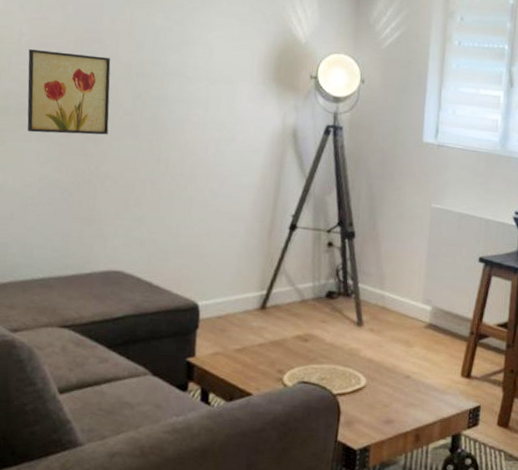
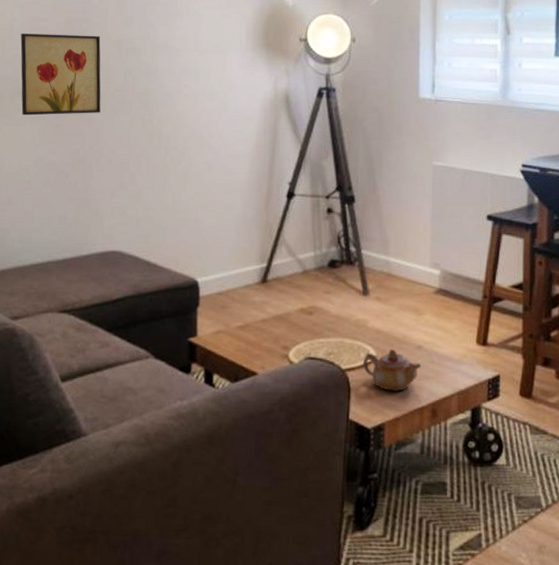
teapot: none [353,377,409,417] -> present [362,349,422,392]

